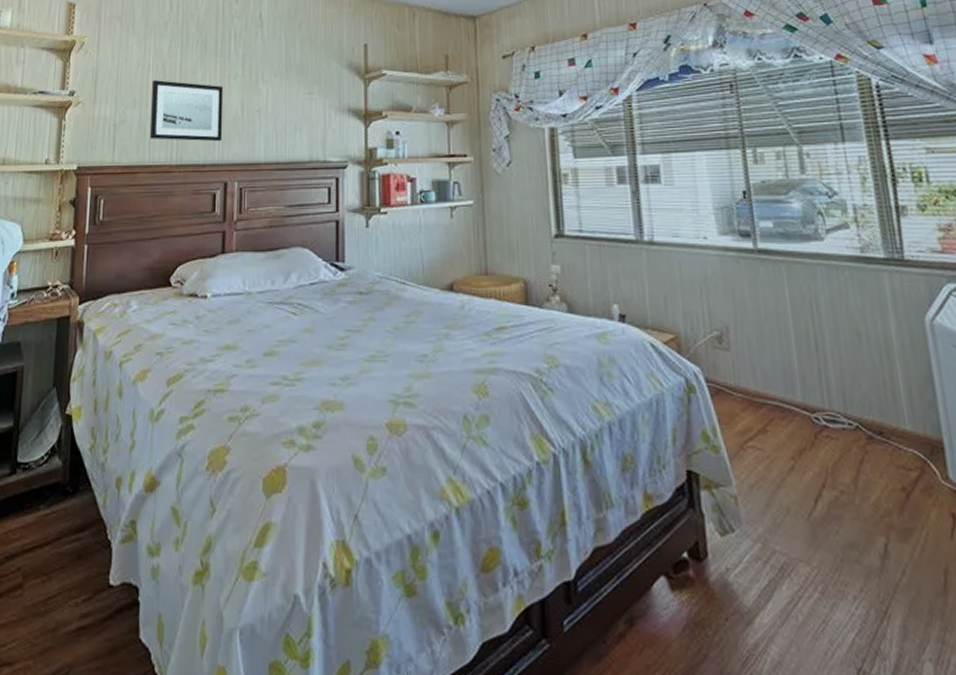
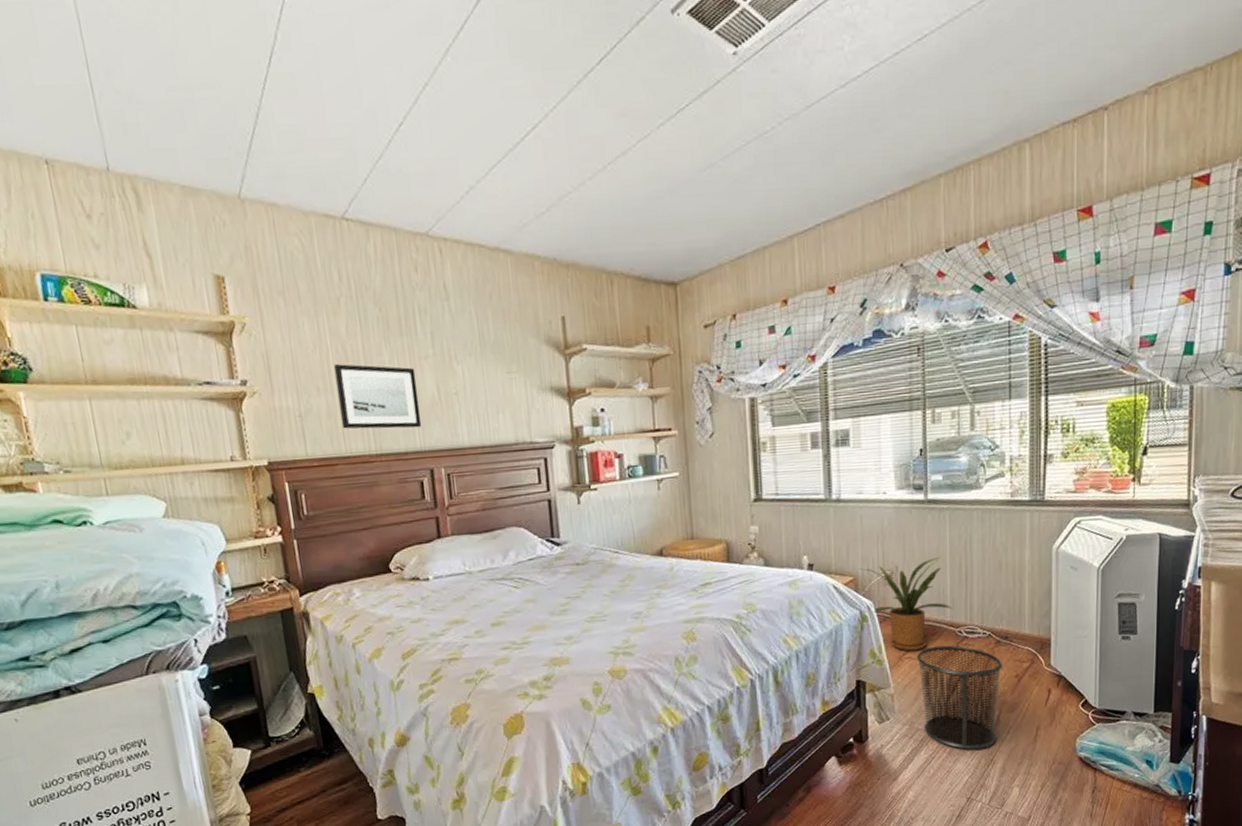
house plant: none [682,320,803,438] -> present [860,557,952,651]
waste bin: none [763,435,887,593] -> present [917,645,1002,750]

